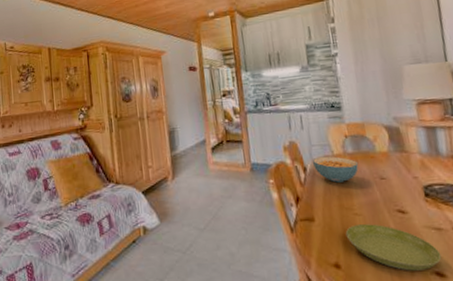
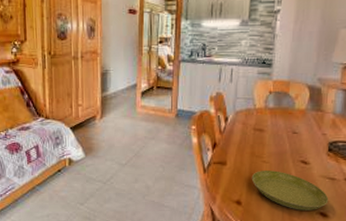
cereal bowl: present [313,156,359,183] -> none [235,109,277,133]

